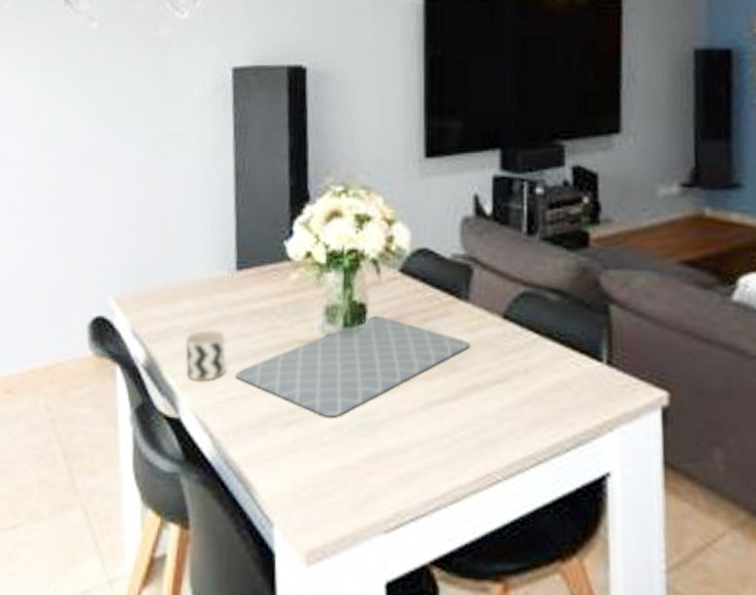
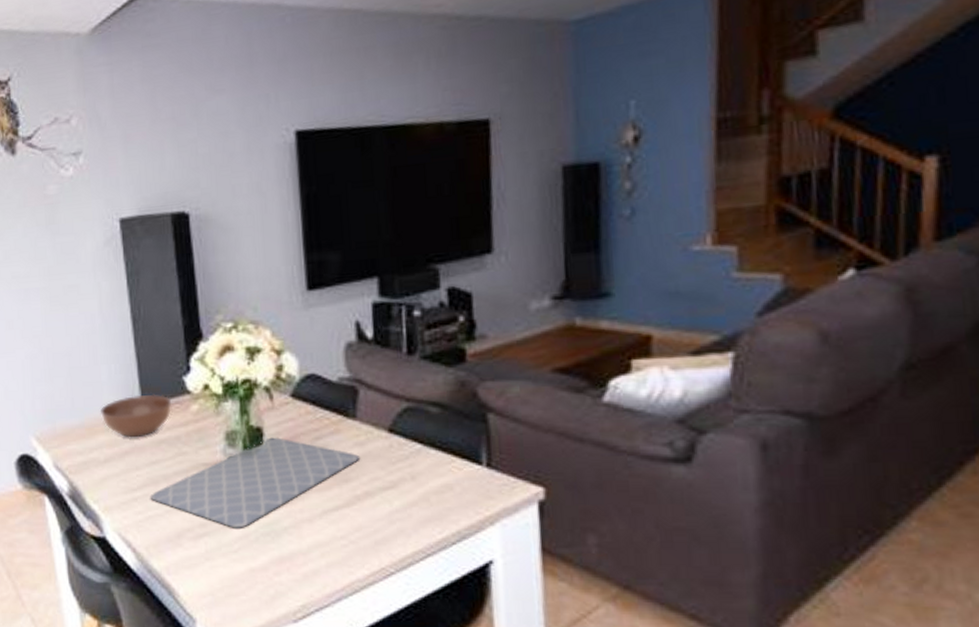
cup: present [184,328,227,383] -> none [102,458,142,505]
bowl: none [189,258,270,306] -> present [100,394,172,438]

